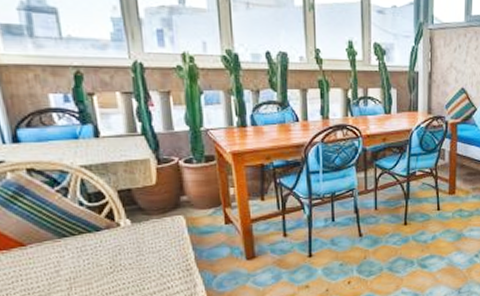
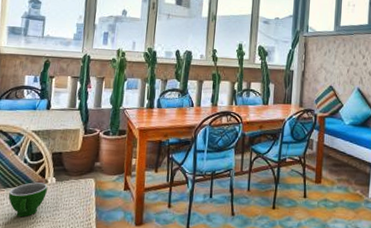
teacup: none [68,227,122,269] -> present [8,182,48,218]

